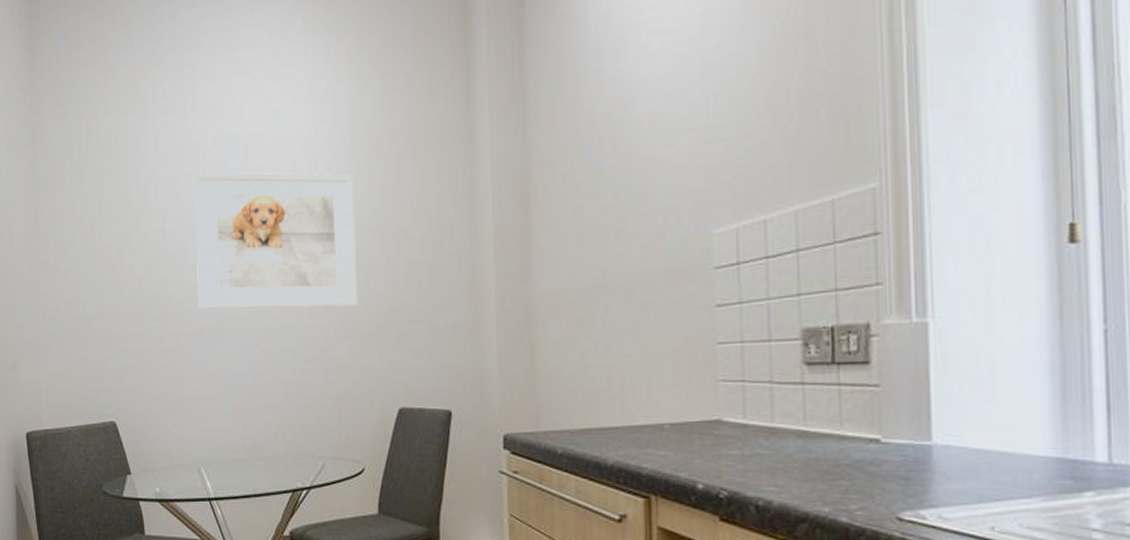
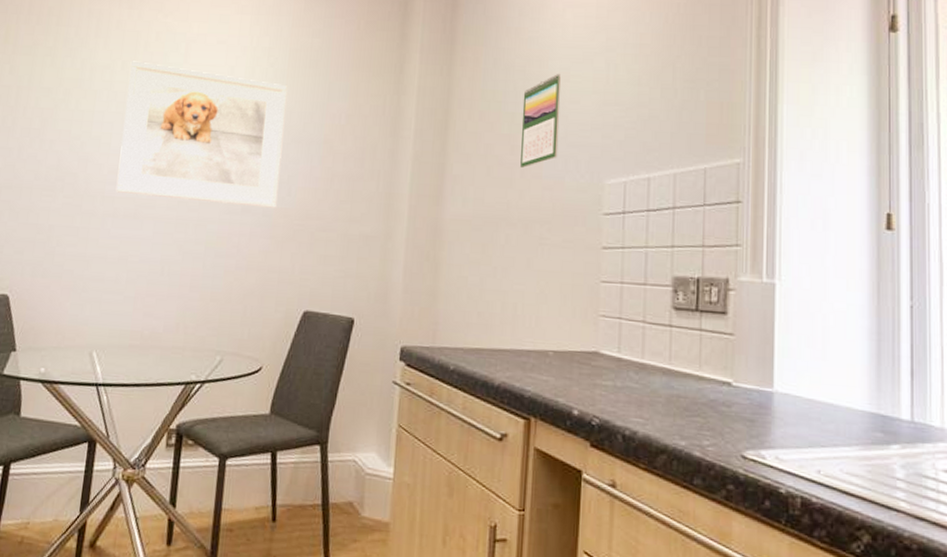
calendar: none [610,116,656,228] -> present [520,74,561,168]

